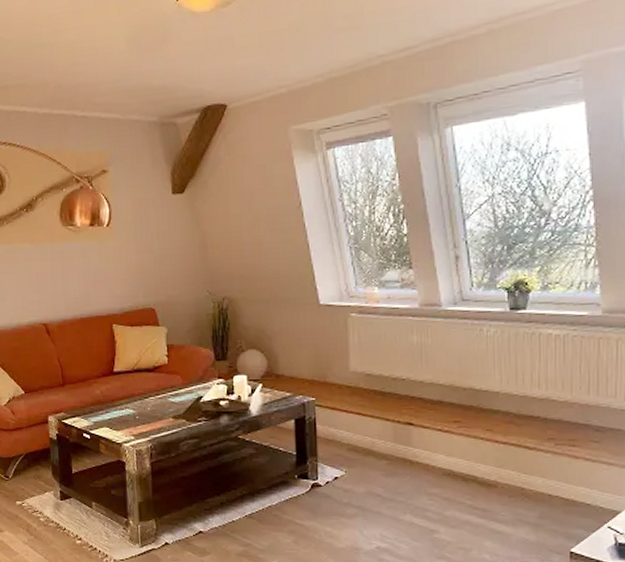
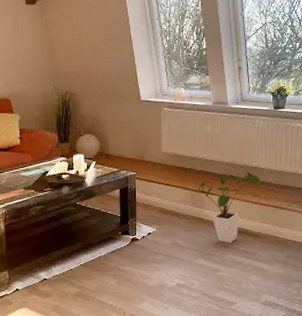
house plant: none [401,396,495,495] -> present [197,171,261,243]

